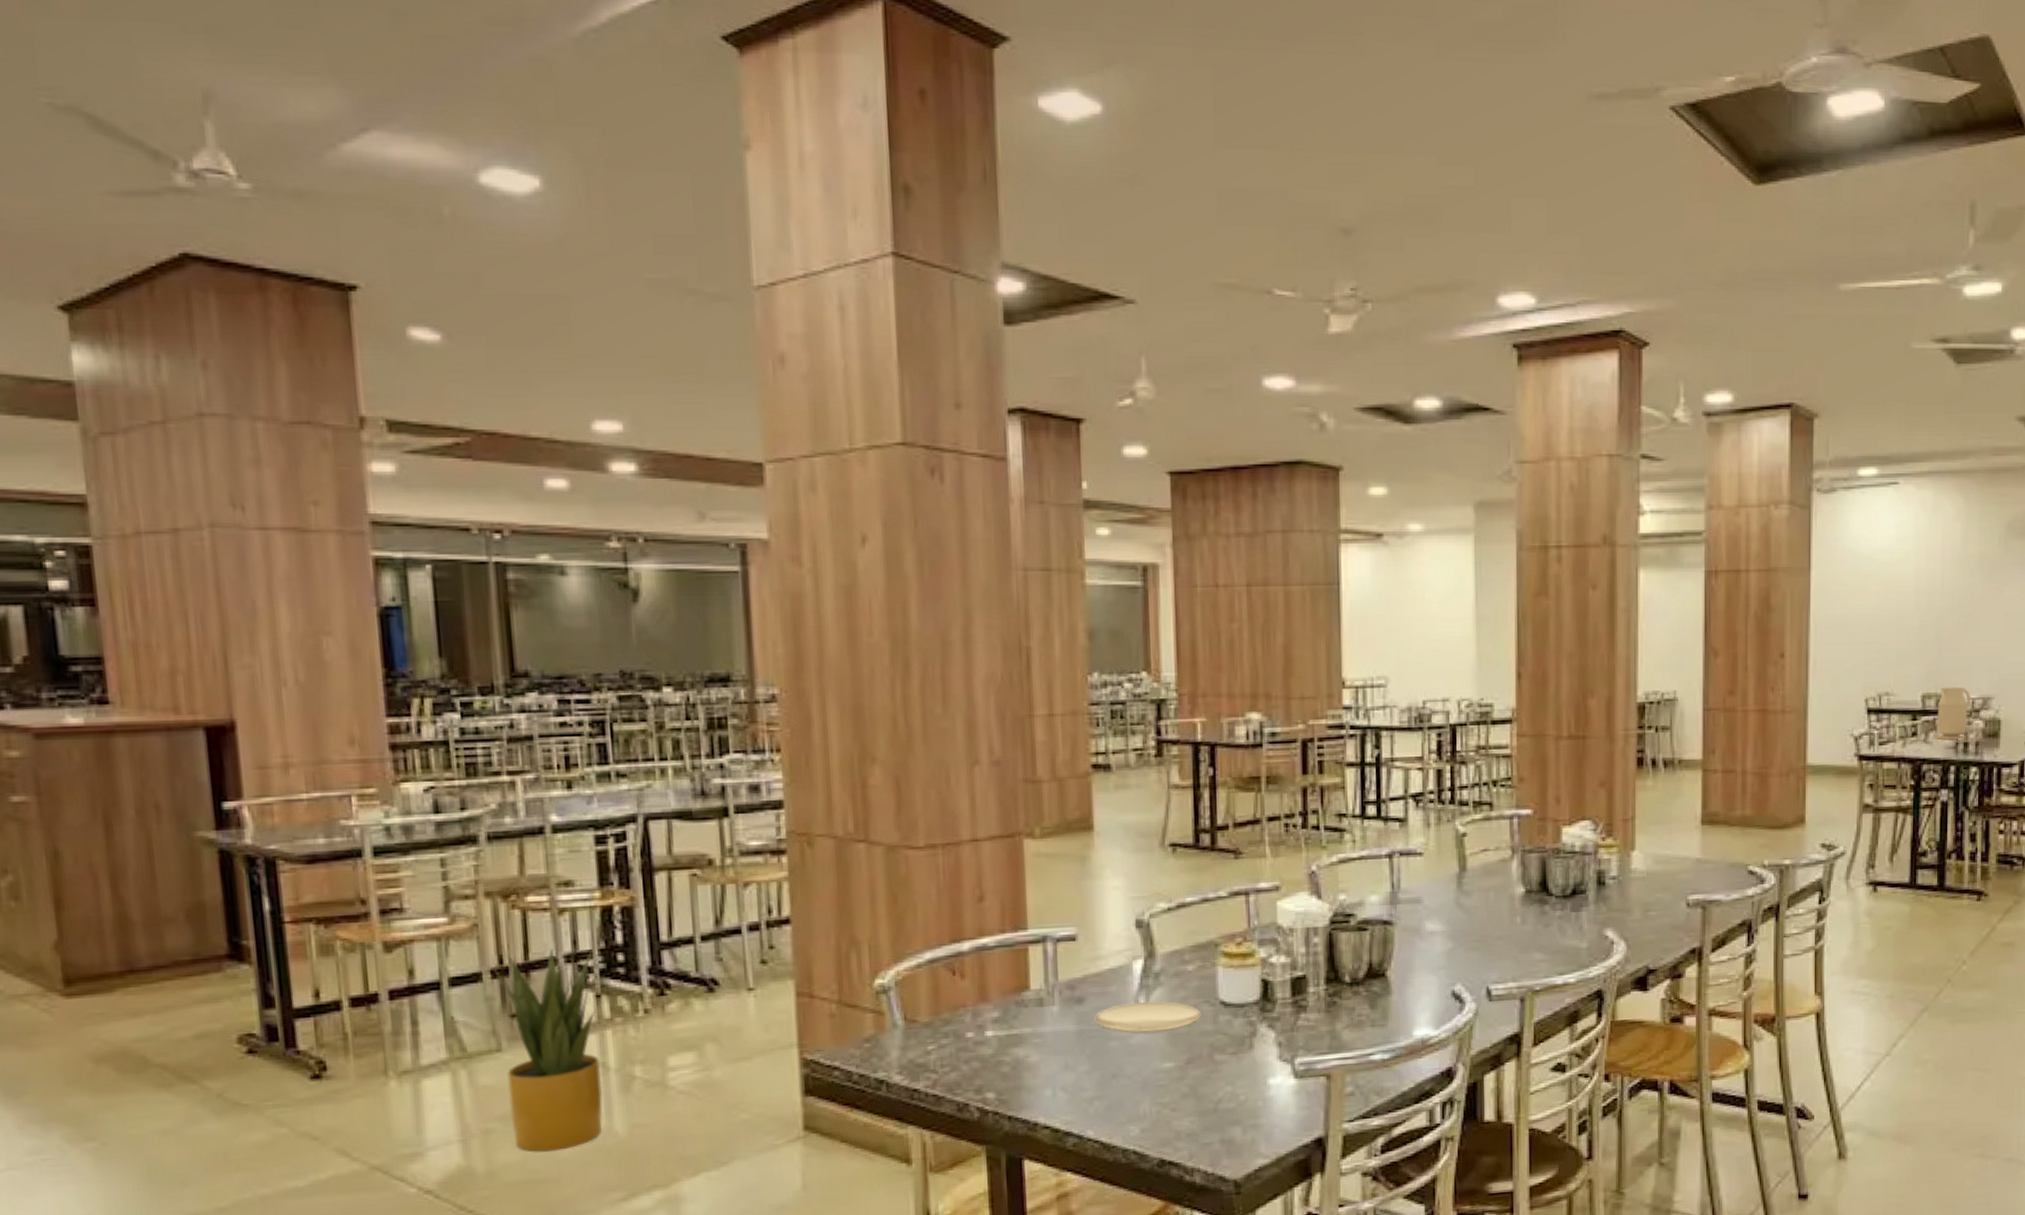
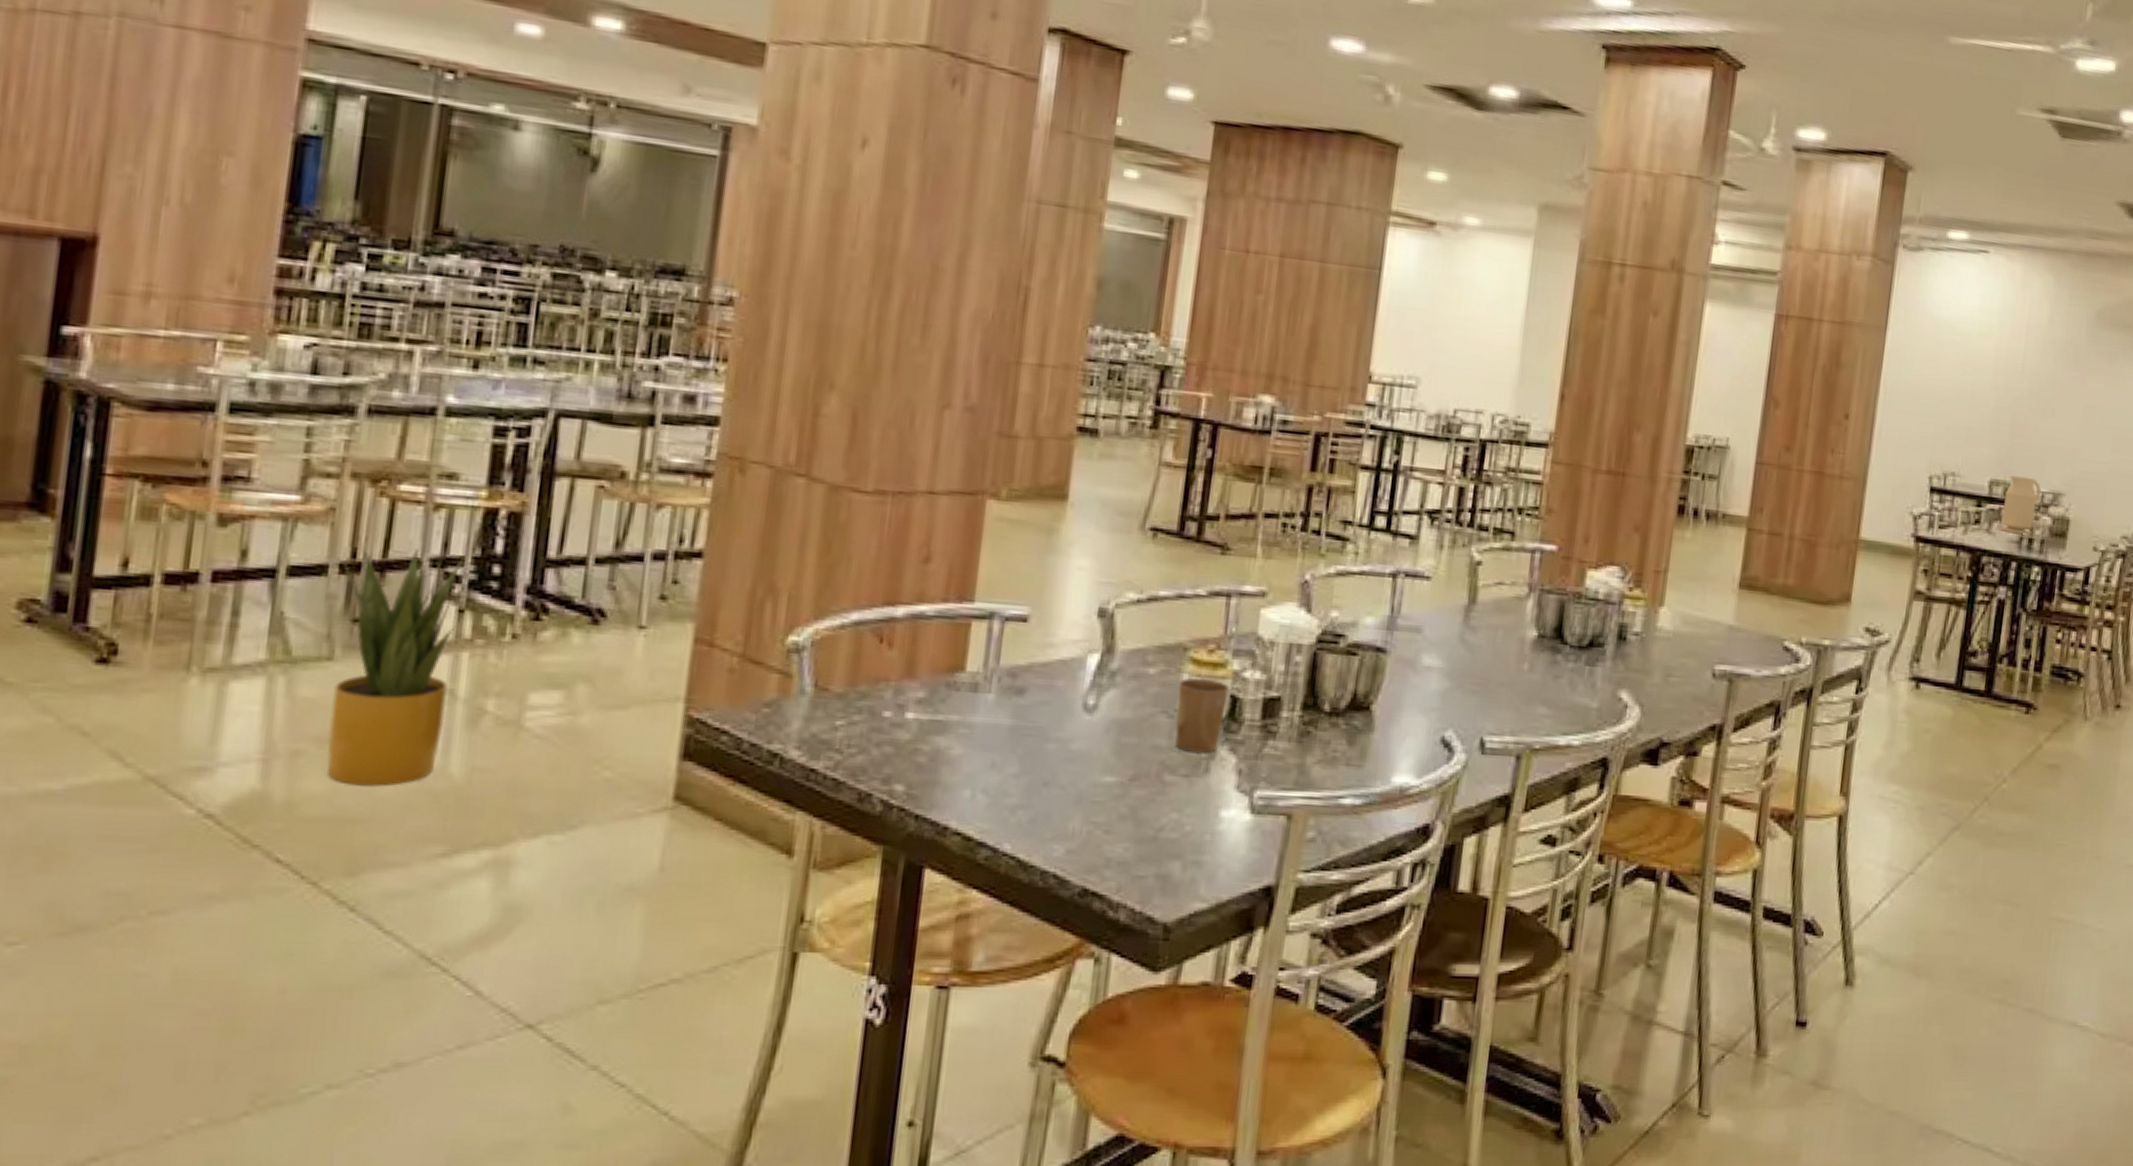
plate: present [1095,1001,1202,1034] -> none [1033,701,1157,741]
cup: none [1214,968,1262,1033] -> present [1174,677,1231,753]

